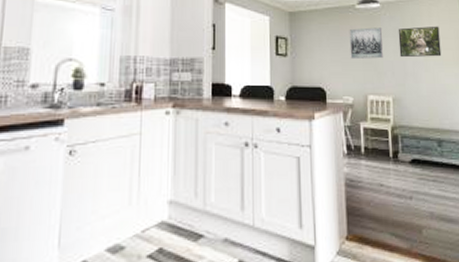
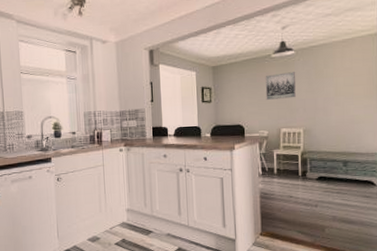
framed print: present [398,26,442,58] -> none [310,65,352,96]

